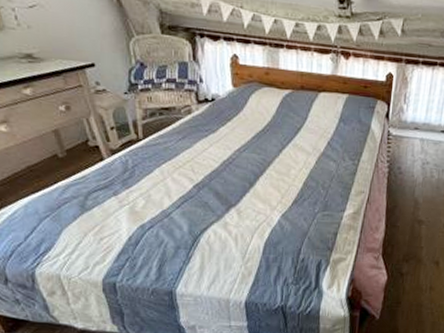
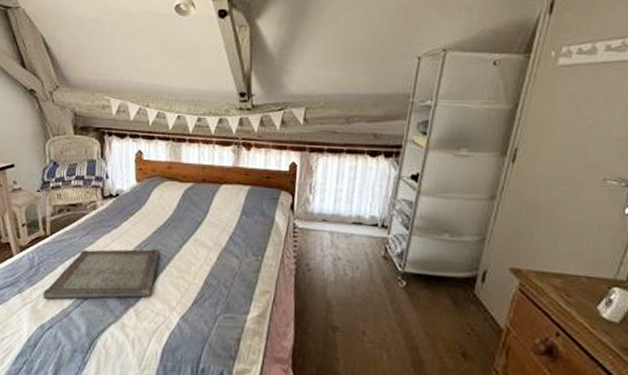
serving tray: none [140,153,259,202] -> present [42,249,160,300]

